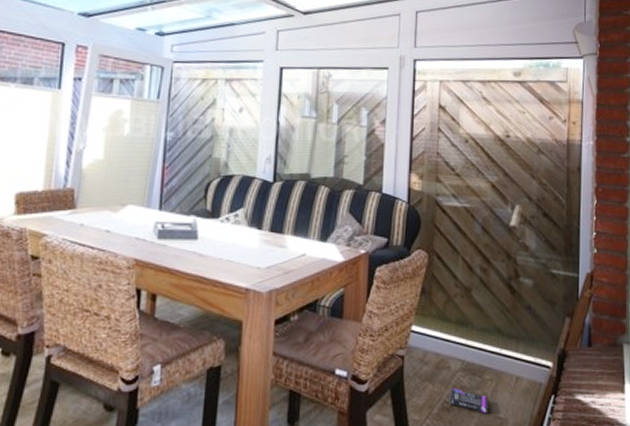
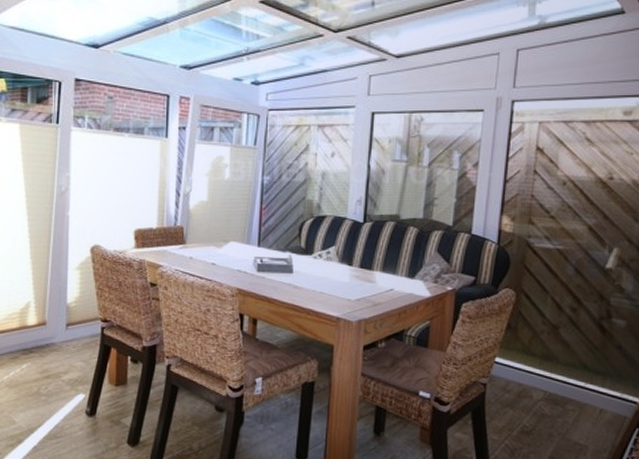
box: present [449,387,488,414] -> none [529,414,569,440]

